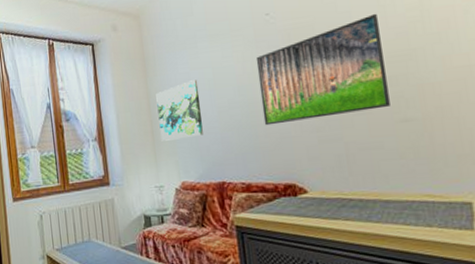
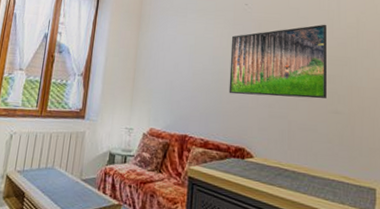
wall art: present [156,80,203,141] -> none [140,42,182,91]

